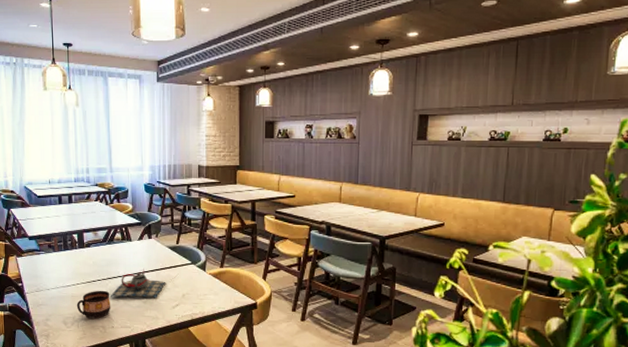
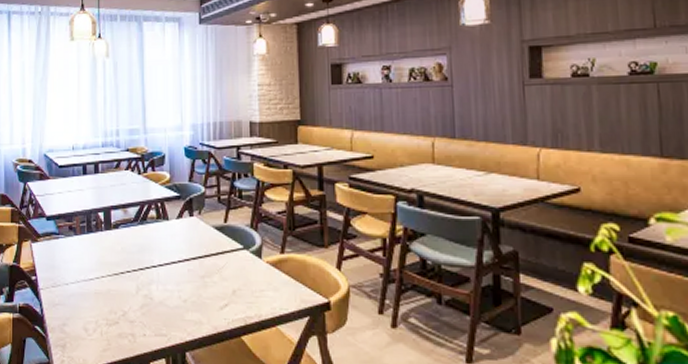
cup: present [76,290,110,319] -> none [100,285,142,324]
teapot: present [110,268,166,298] -> none [142,255,212,295]

